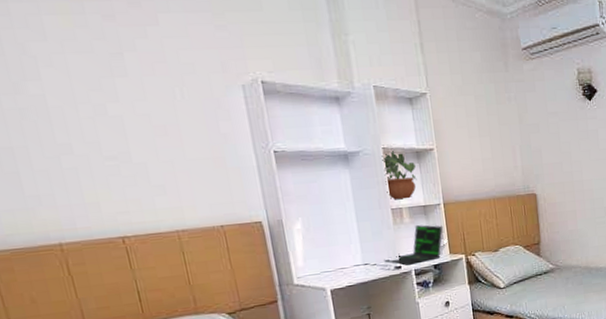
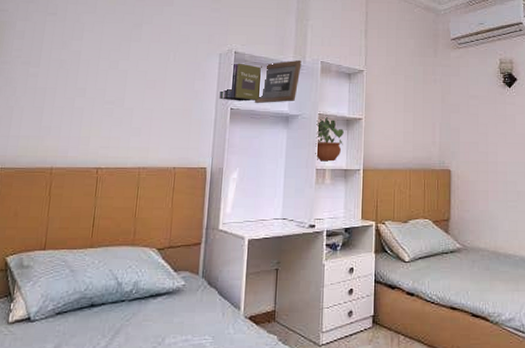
books: none [254,95,307,143] -> present [219,63,261,102]
picture frame: none [300,85,352,143] -> present [254,59,302,104]
laptop: present [384,225,449,266] -> none [301,187,363,226]

